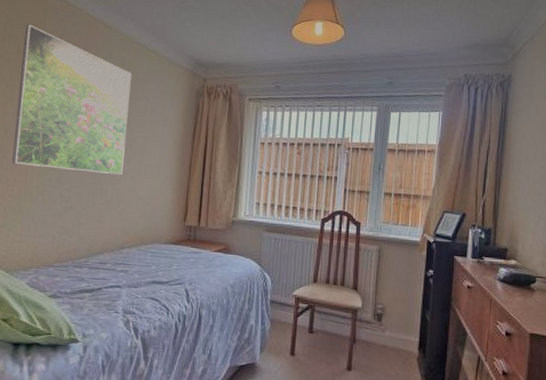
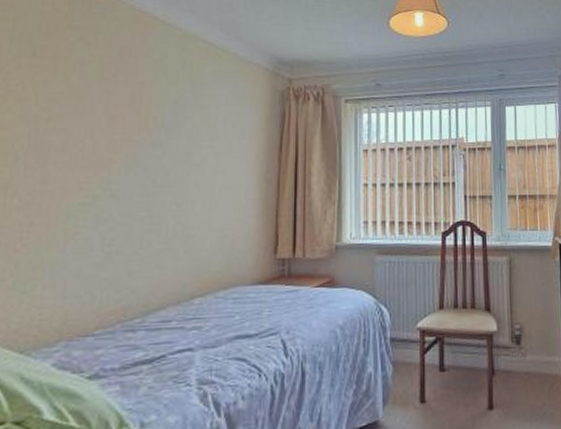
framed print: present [12,24,132,175] -> none [26,20,195,204]

